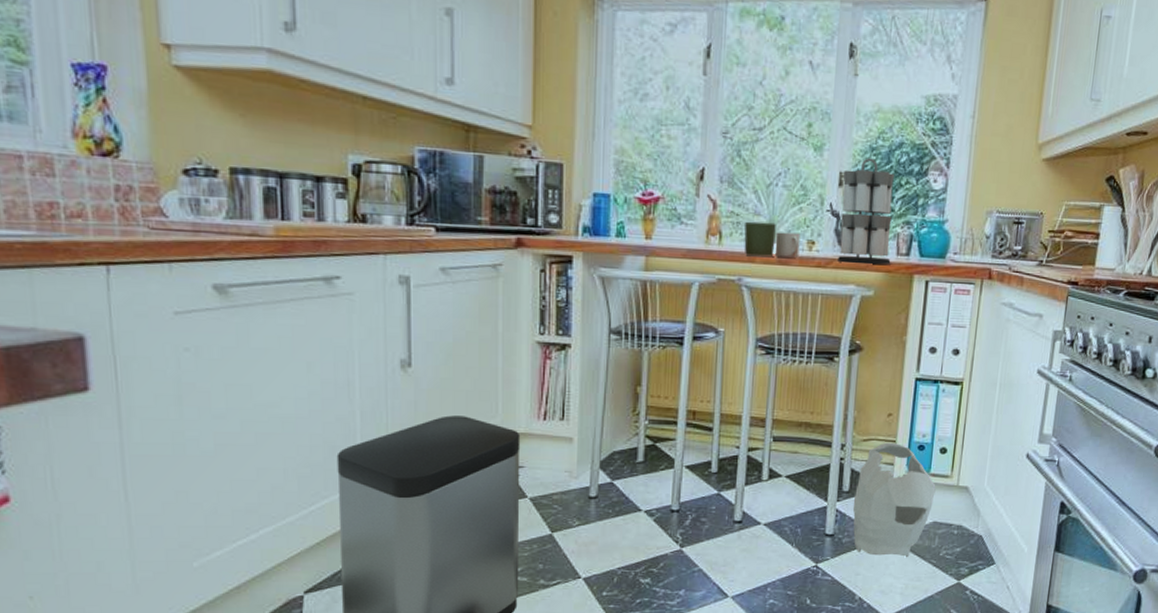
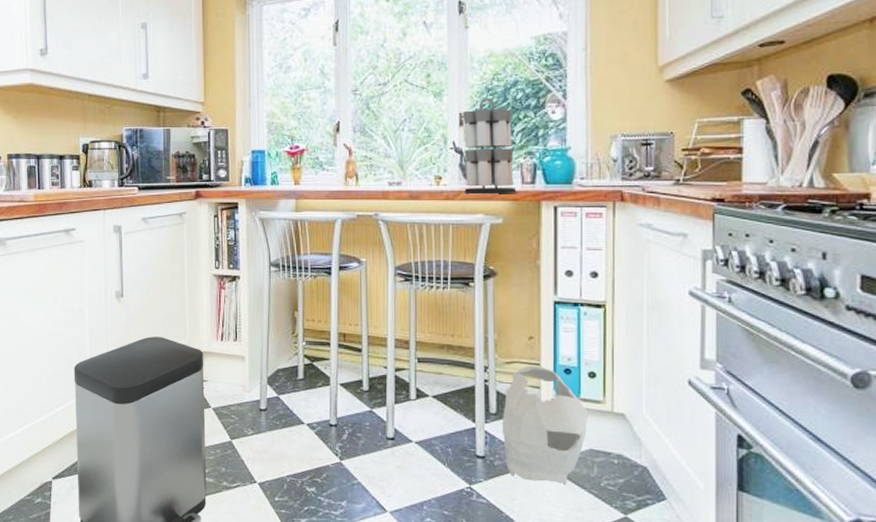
mug: present [744,221,776,258] -> none [377,163,405,194]
cup: present [774,232,800,258] -> none [405,170,428,193]

